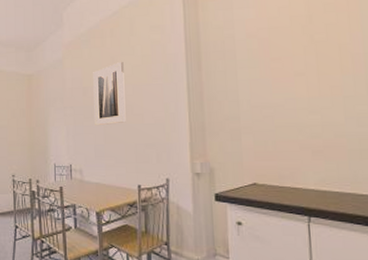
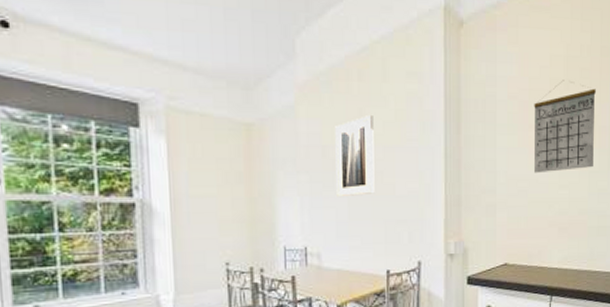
calendar: none [274,16,348,101] -> present [534,80,596,173]

